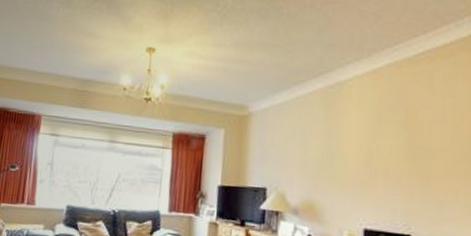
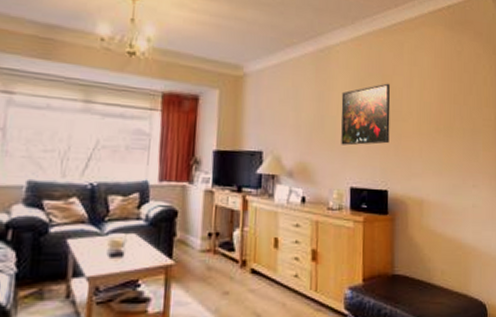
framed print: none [353,117,416,185] -> present [340,83,391,146]

